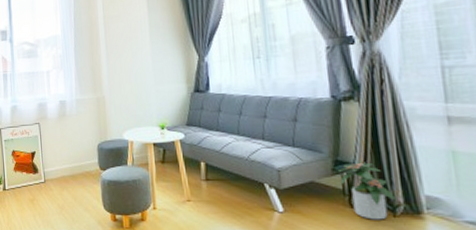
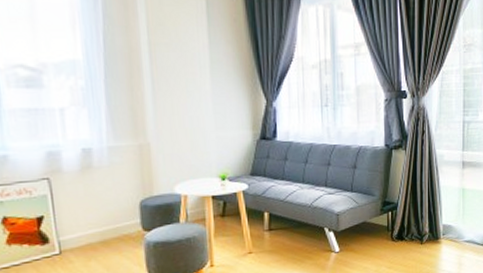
potted plant: present [337,160,397,220] -> none [385,200,424,249]

